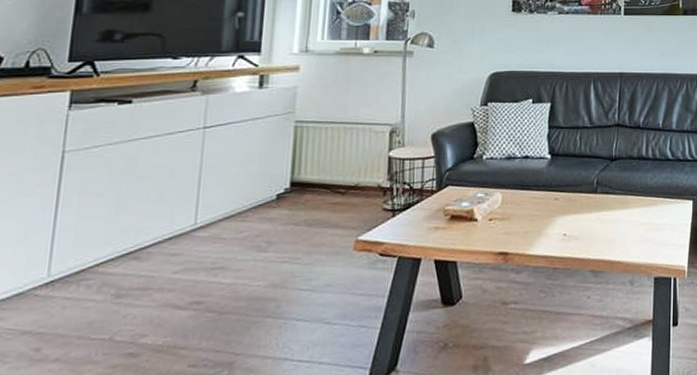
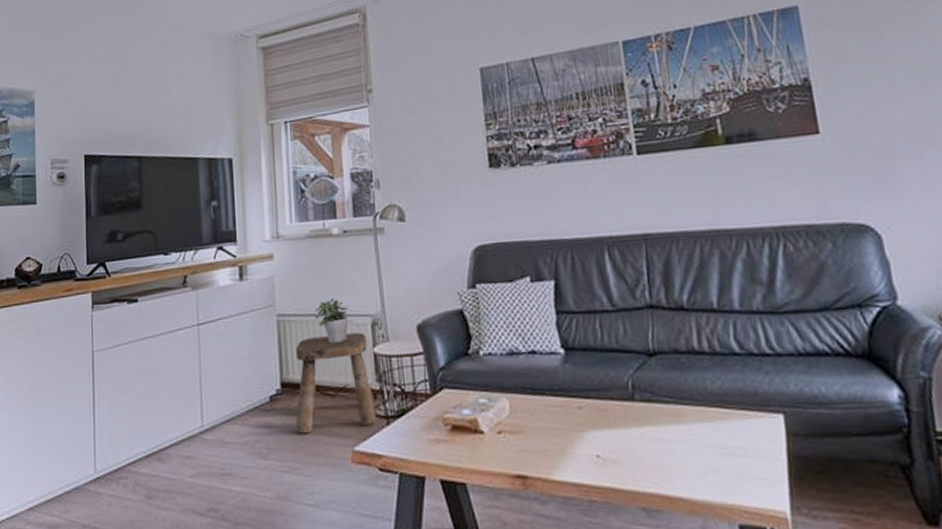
stool: none [300,139,383,228] -> present [295,332,376,434]
potted plant: none [335,108,369,148] -> present [315,298,349,344]

